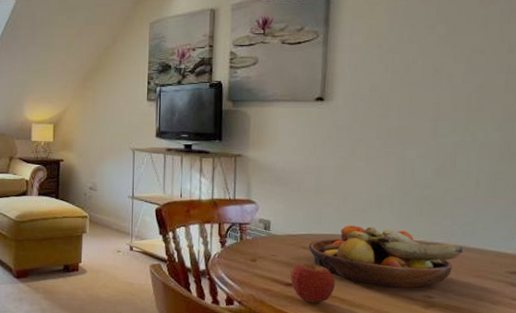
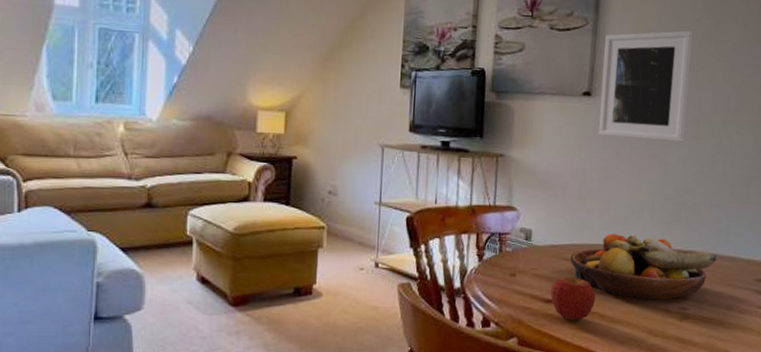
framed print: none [333,36,428,140] -> present [599,30,693,142]

